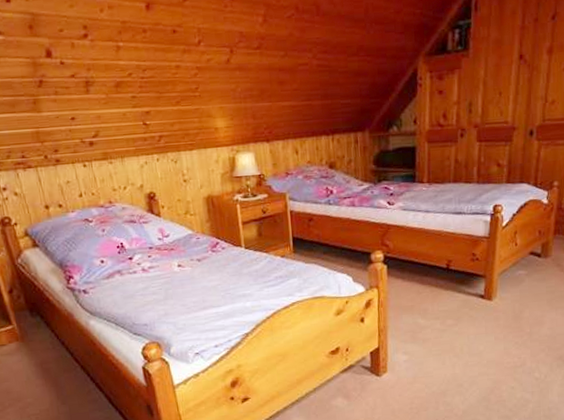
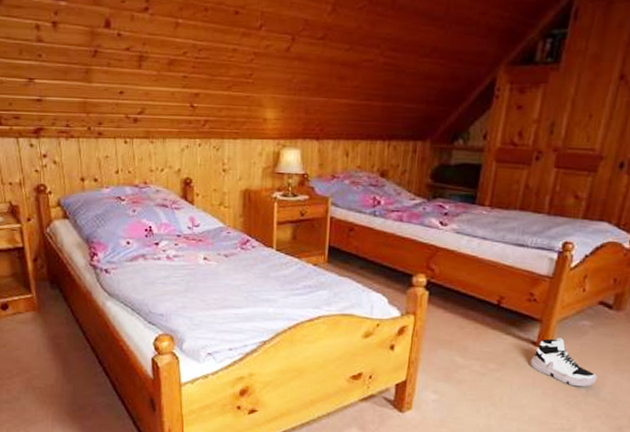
sneaker: none [481,288,537,328] -> present [530,337,597,387]

